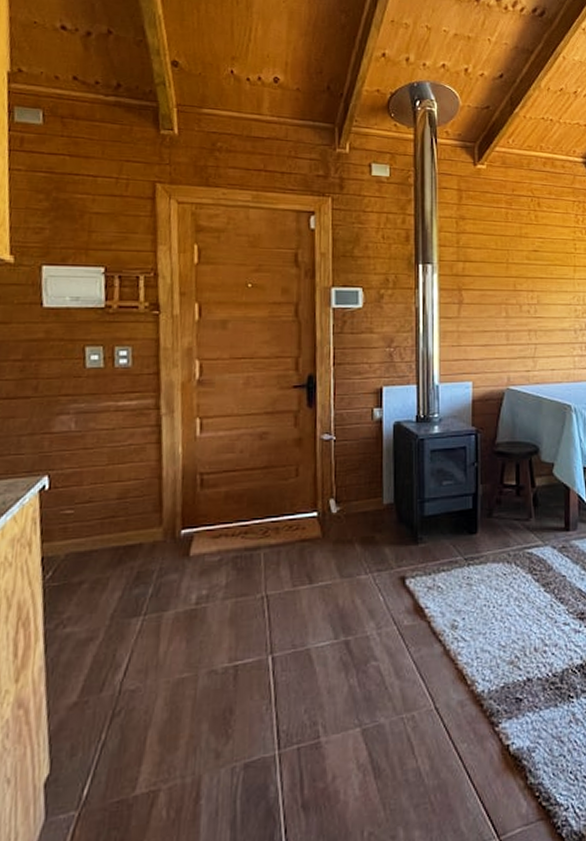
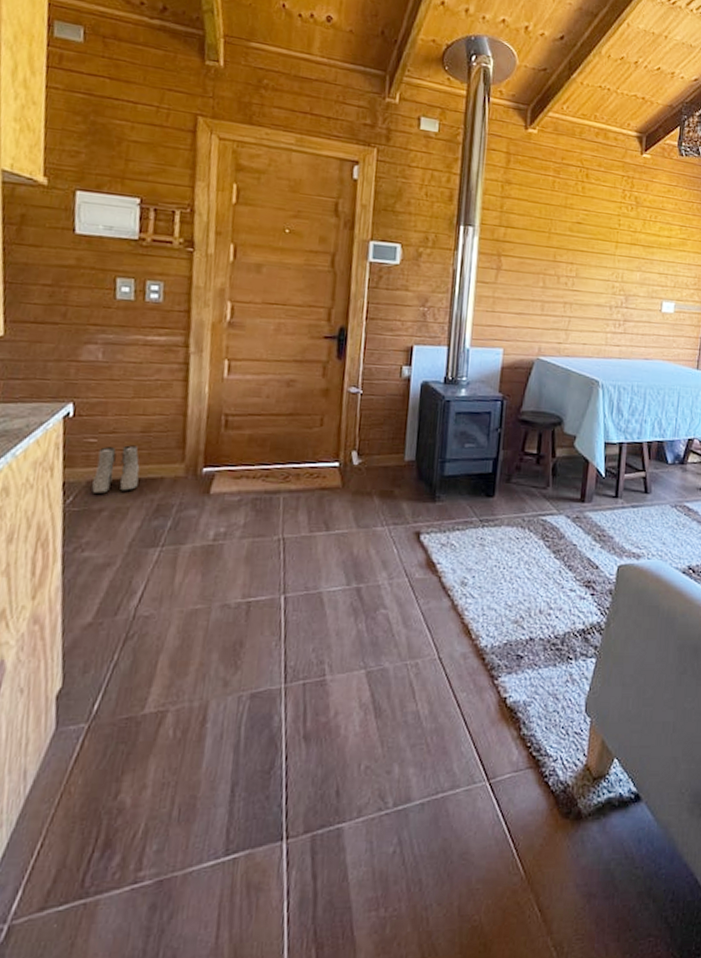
boots: none [71,513,118,567] -> present [92,445,140,495]

